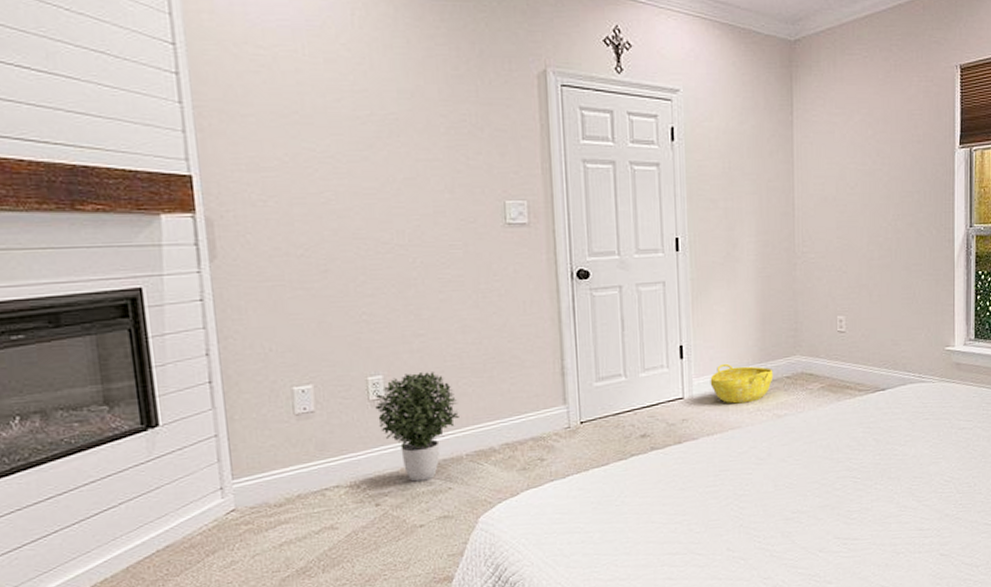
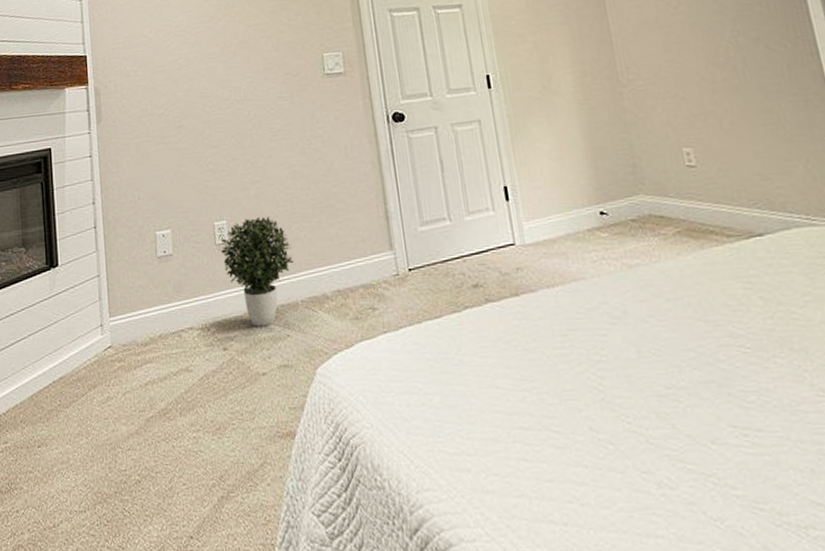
basket: present [710,363,774,404] -> none [541,205,616,251]

